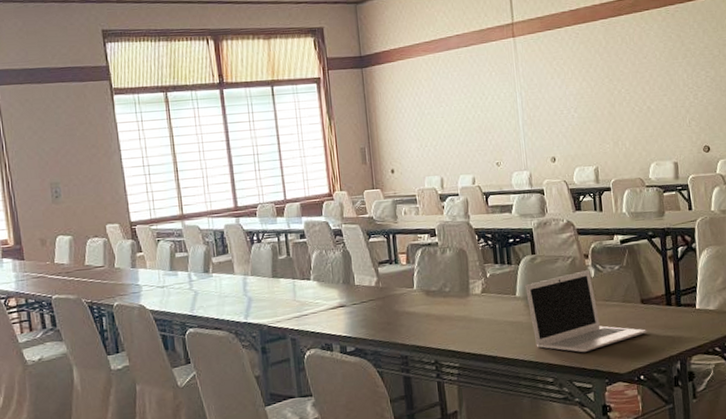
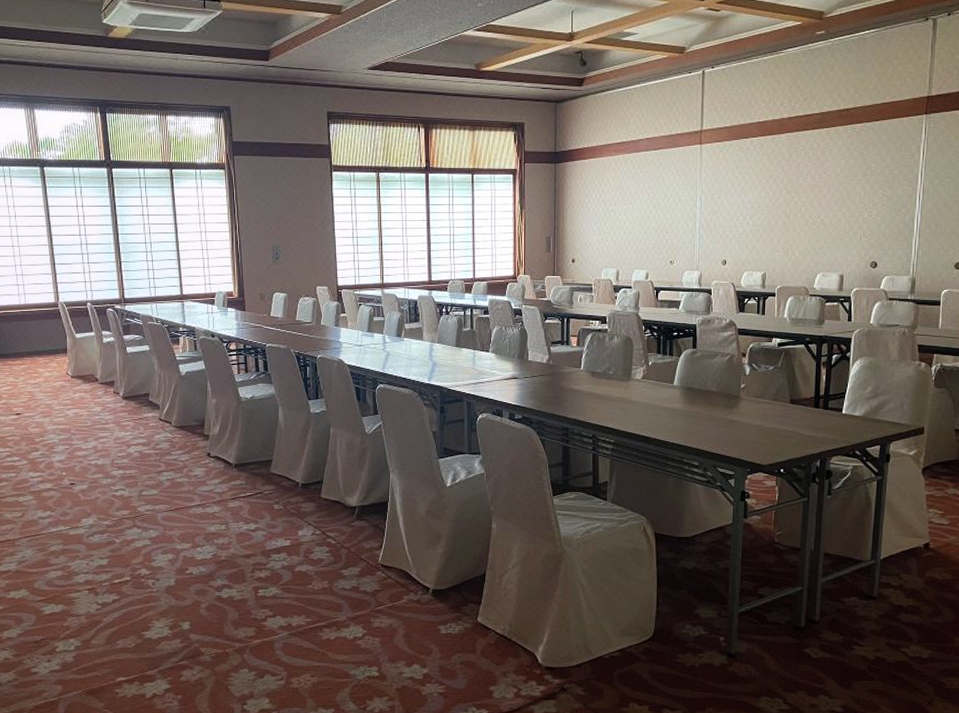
laptop: present [525,270,648,353] -> none [683,368,793,443]

